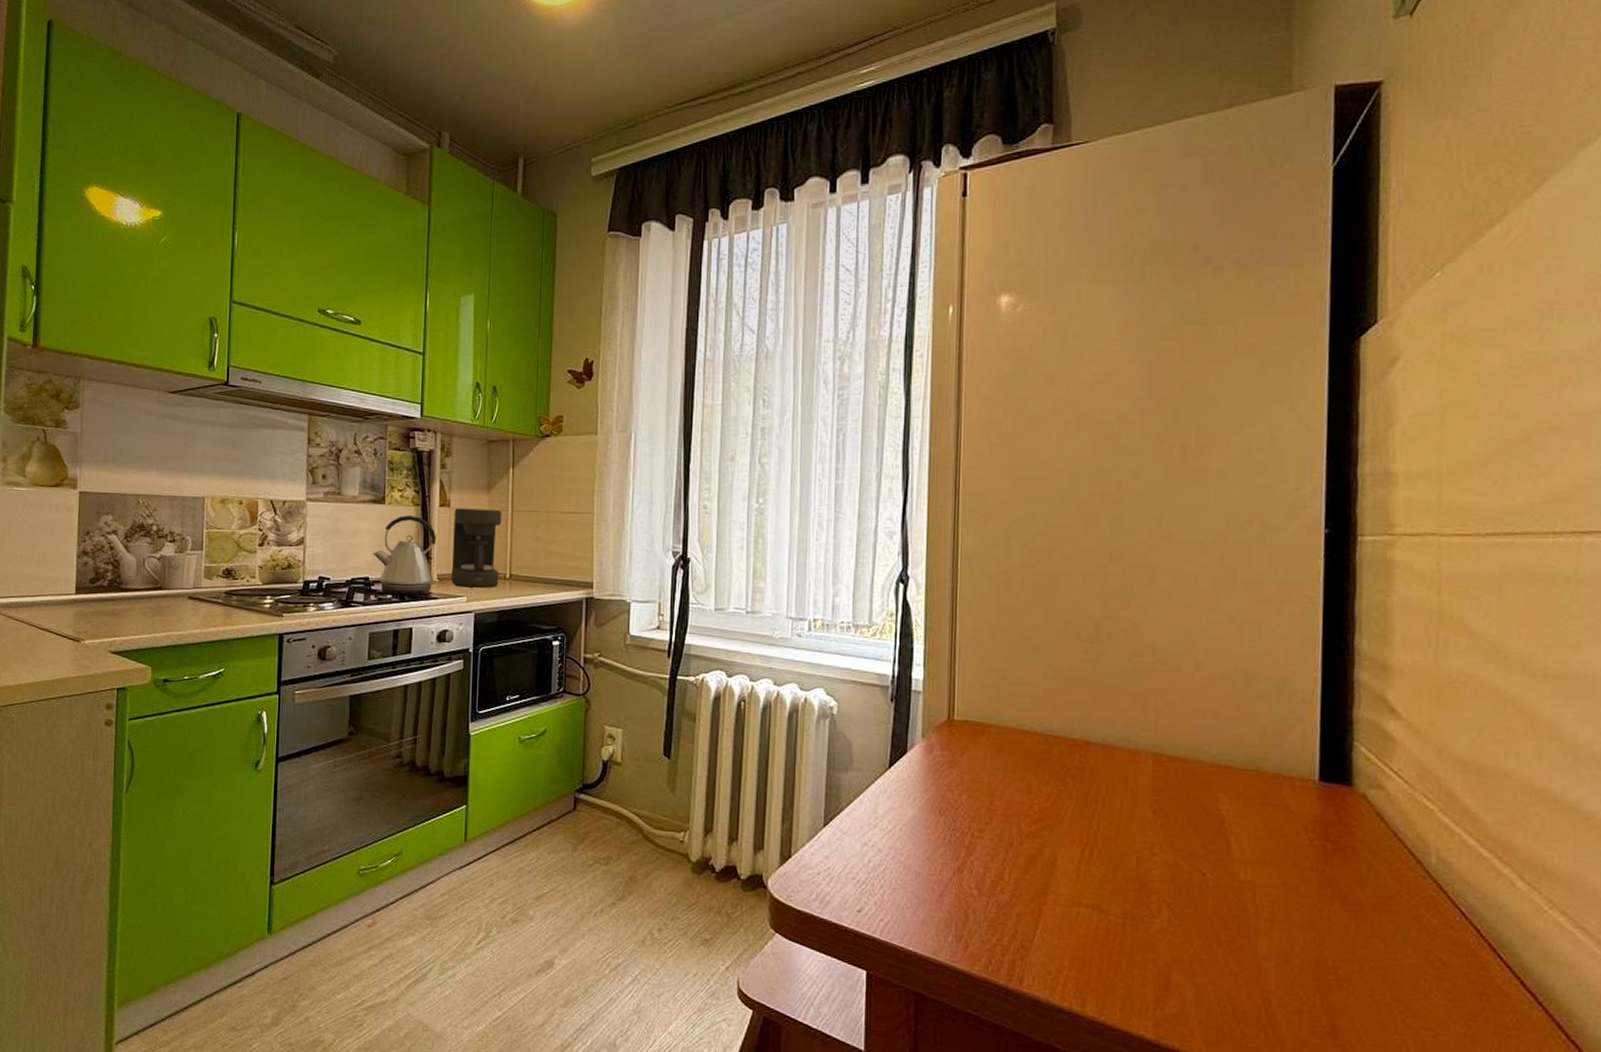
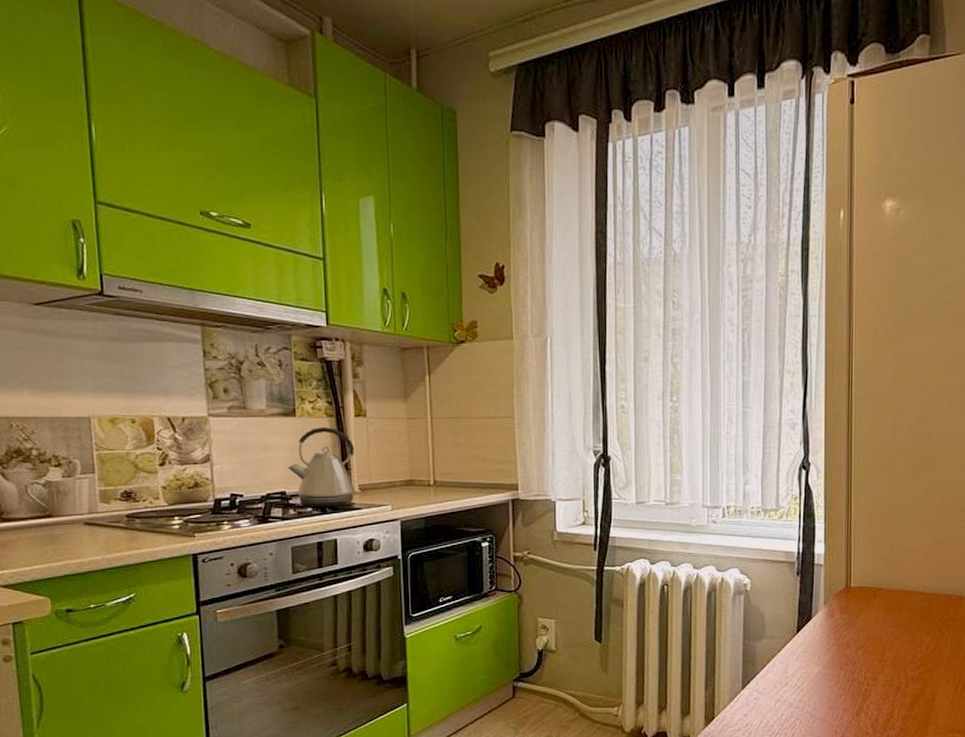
coffee maker: present [451,508,502,588] -> none [371,417,423,496]

